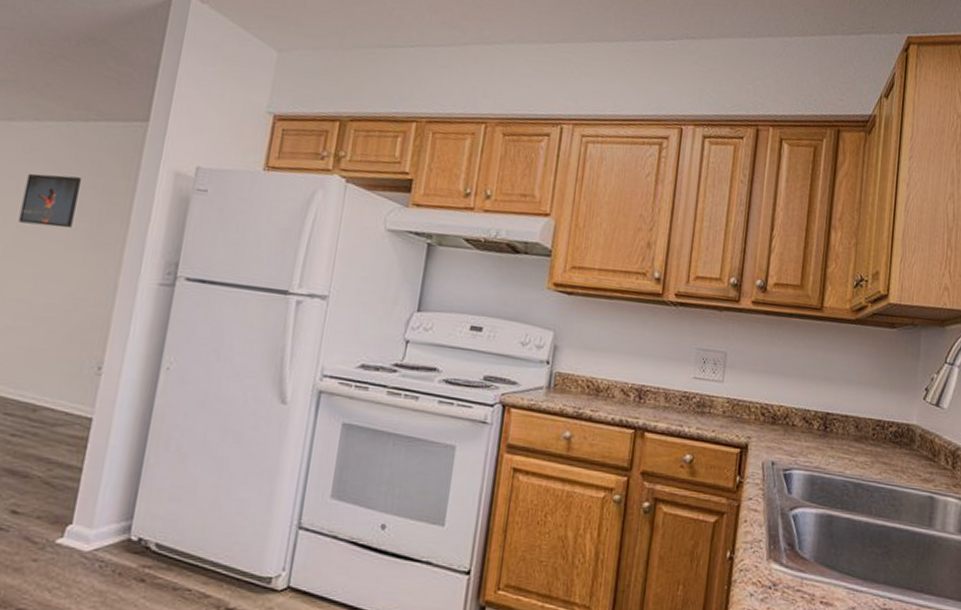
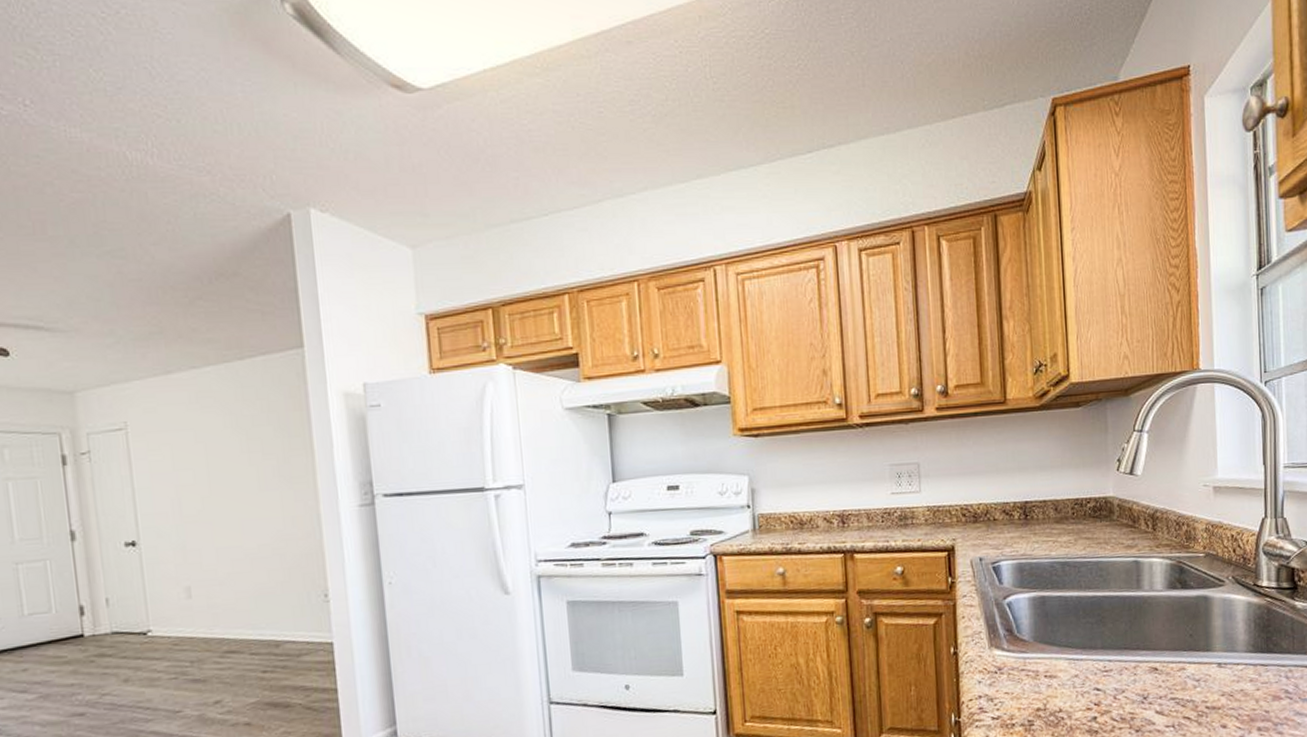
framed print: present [18,173,81,228] -> none [202,417,260,473]

